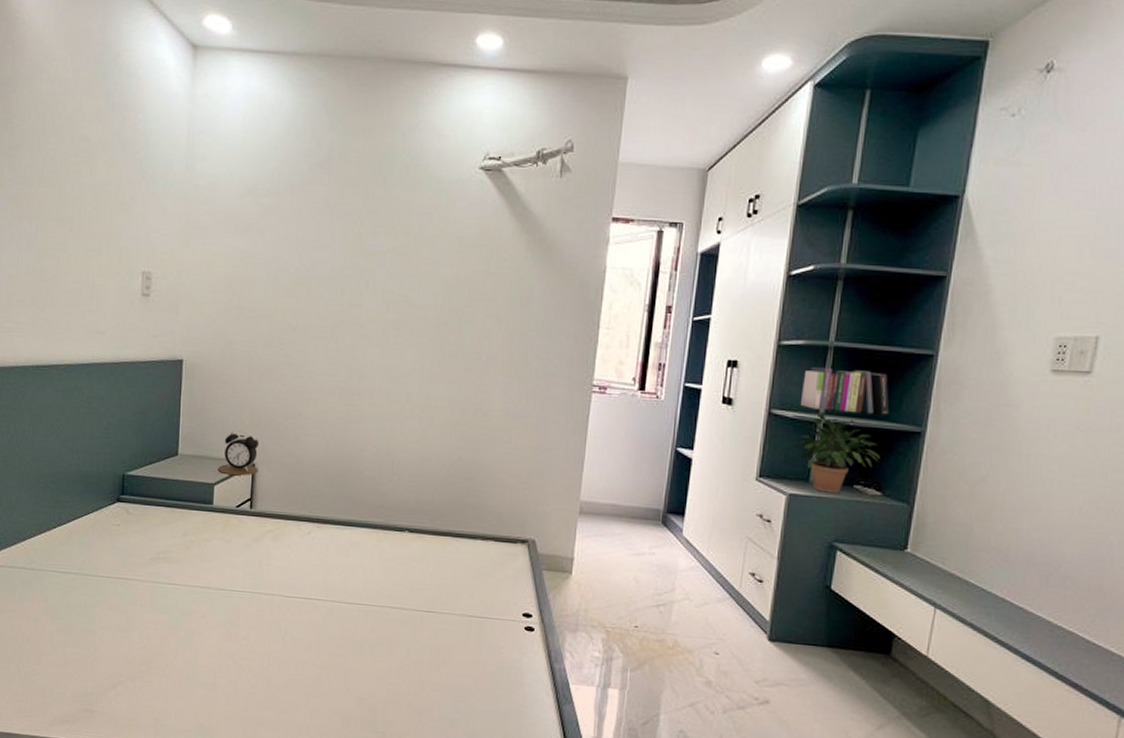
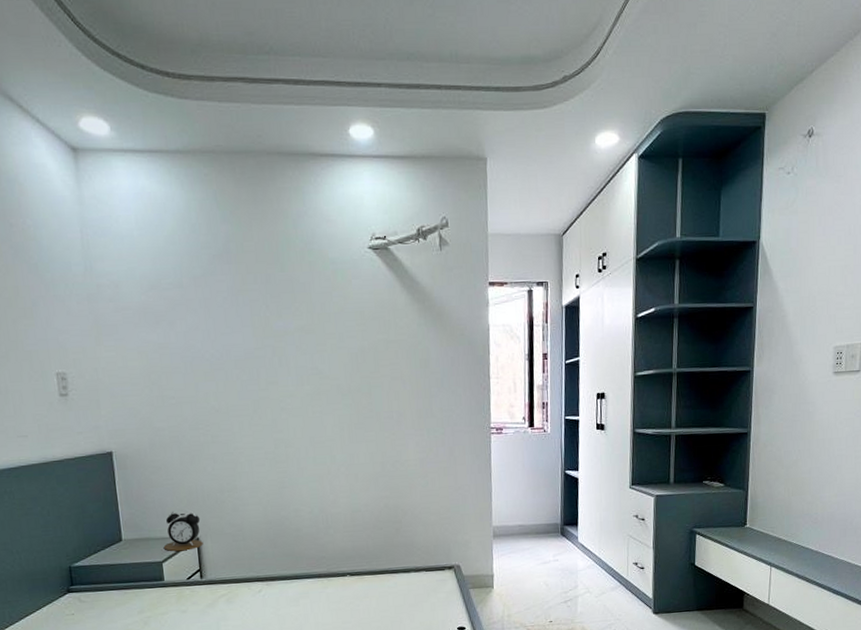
potted plant: present [793,413,881,494] -> none [655,427,720,491]
books: present [801,366,890,416] -> none [656,389,723,425]

